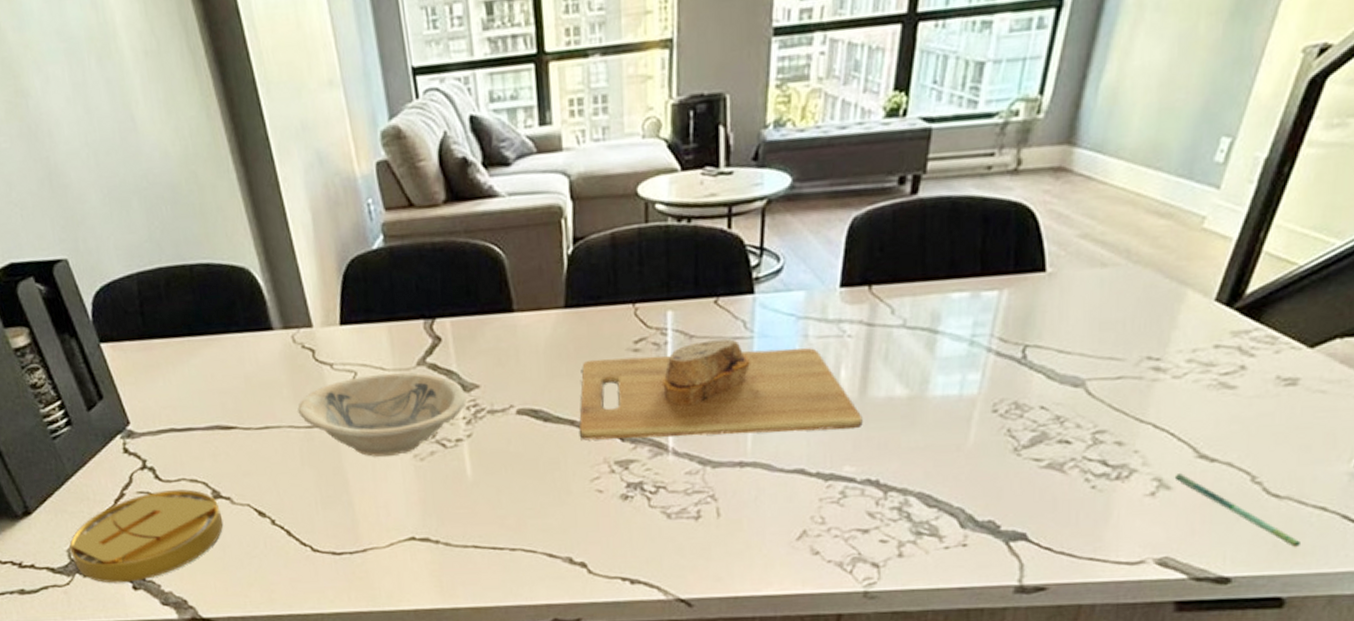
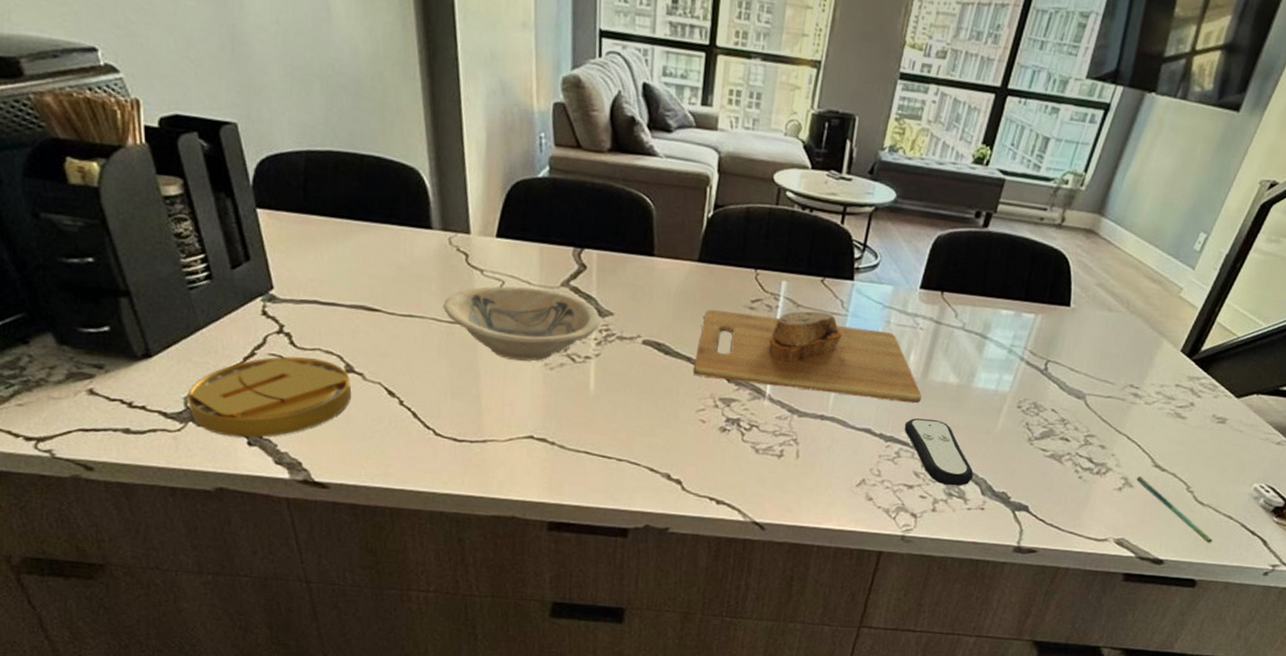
remote control: none [846,445,946,523] -> present [904,418,973,486]

